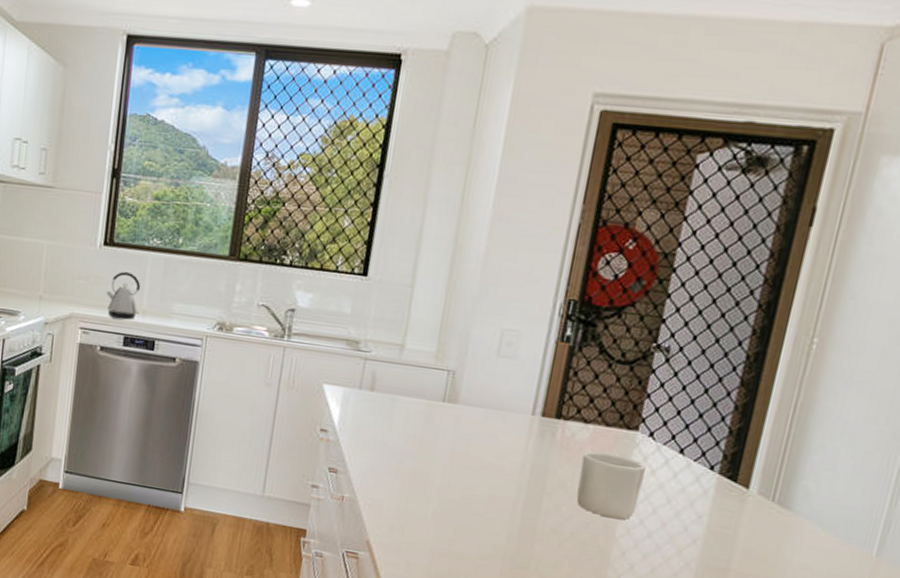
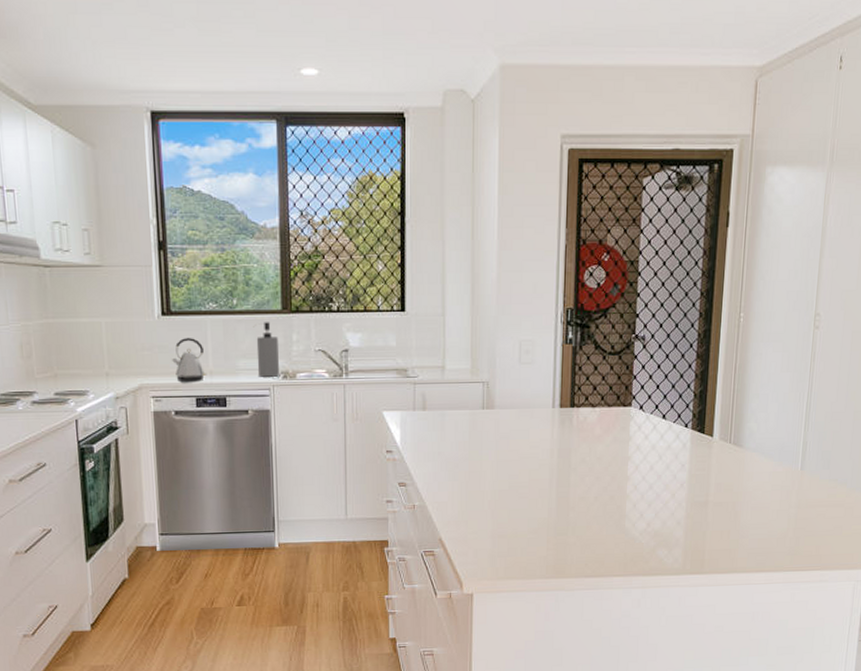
soap dispenser: none [192,266,220,327] -> present [253,322,279,377]
mug: present [576,451,646,520] -> none [594,428,641,480]

